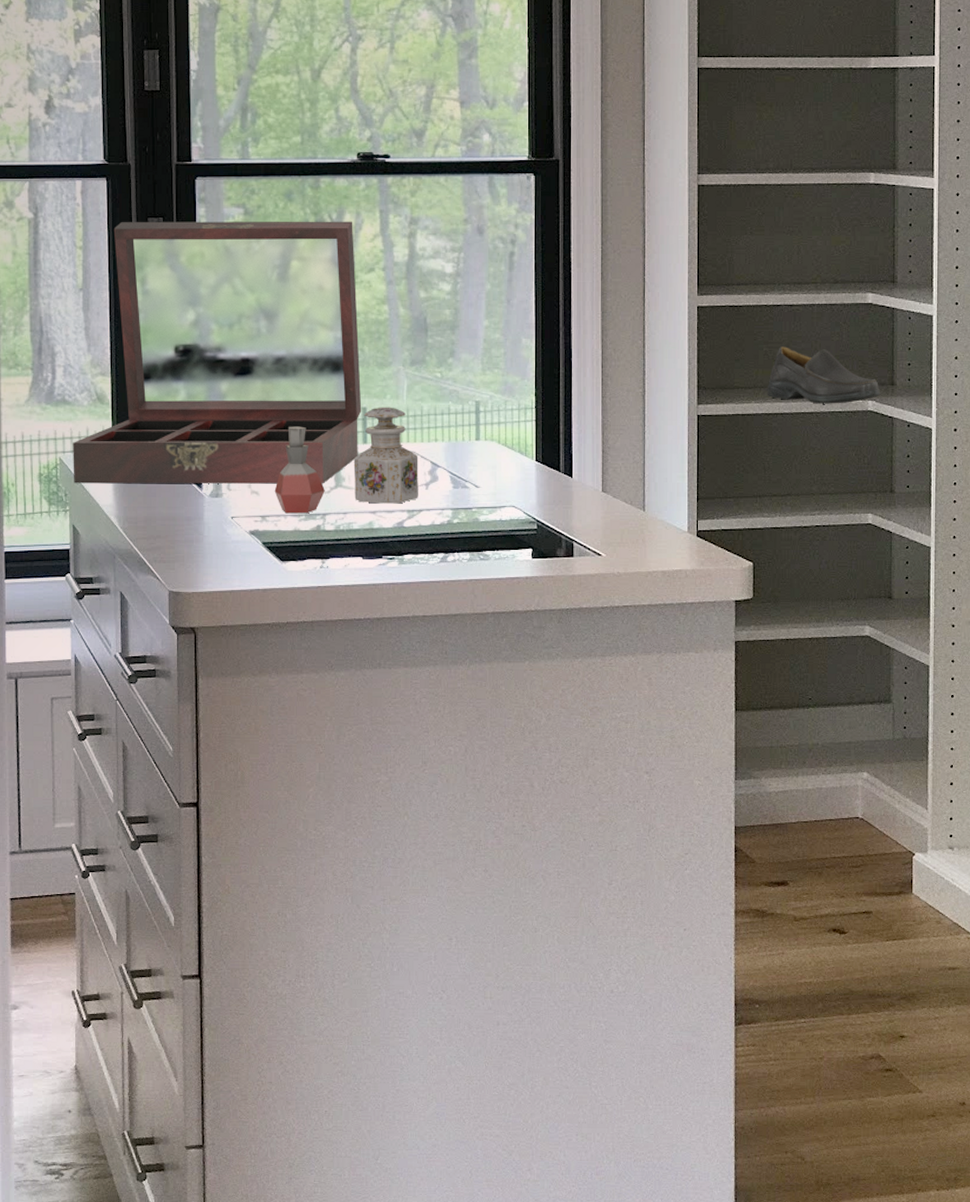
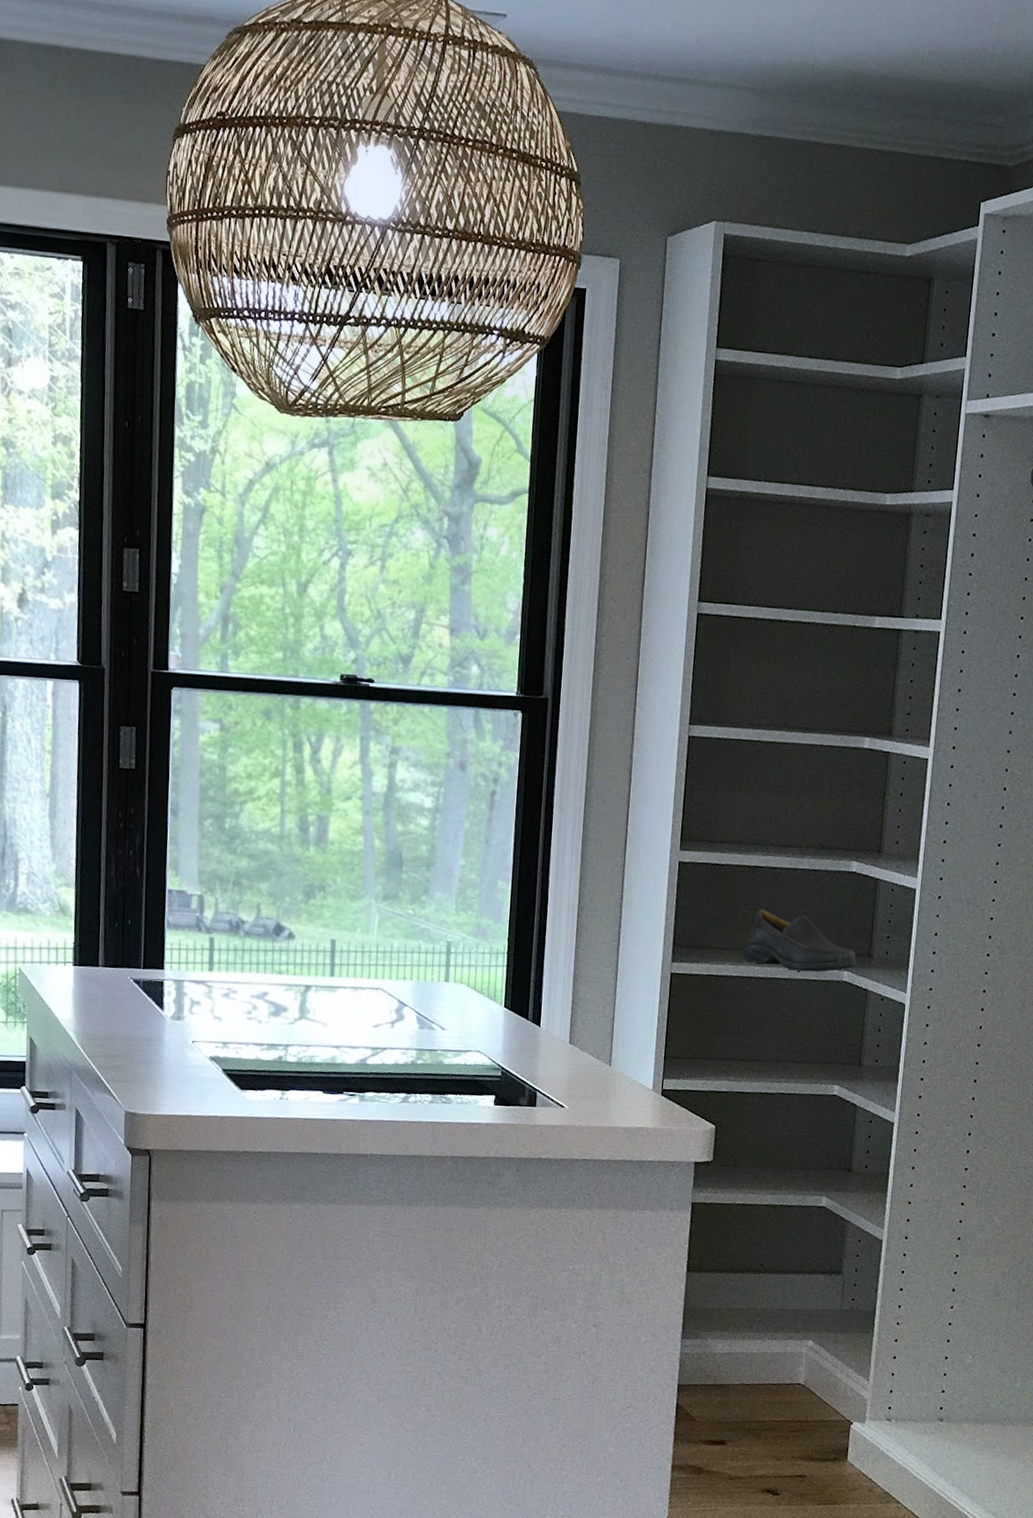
jewelry box: present [73,221,362,484] -> none [32,728,333,1014]
perfume bottle: present [274,426,325,514] -> none [237,953,289,1044]
perfume bottle: present [353,407,418,504] -> none [318,940,386,1040]

